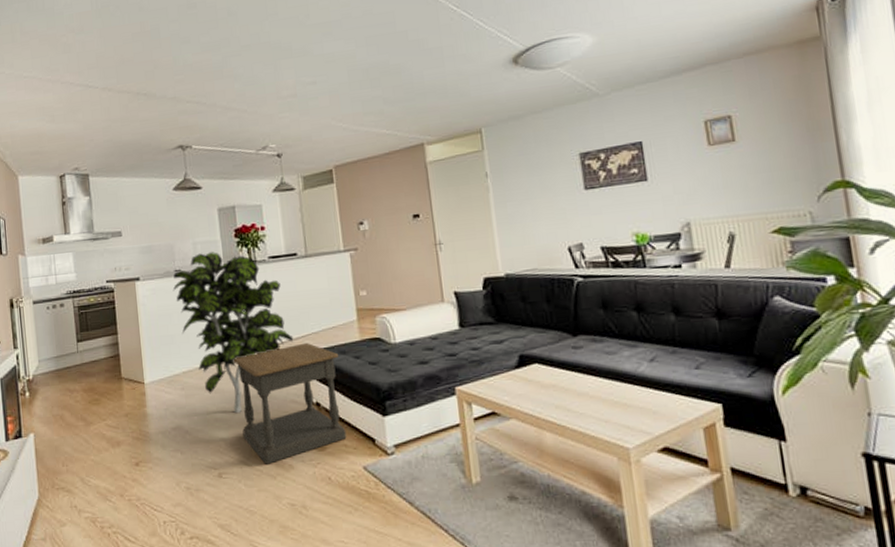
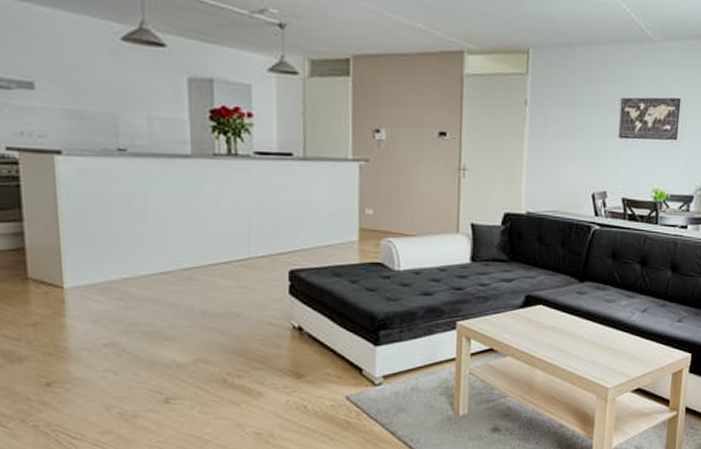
indoor plant: present [172,252,294,414] -> none [113,132,278,333]
side table: present [233,342,347,464] -> none [195,259,331,390]

